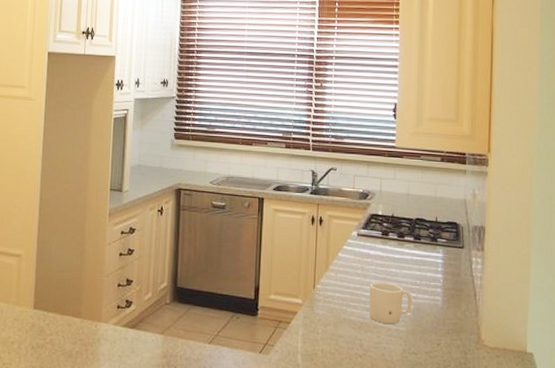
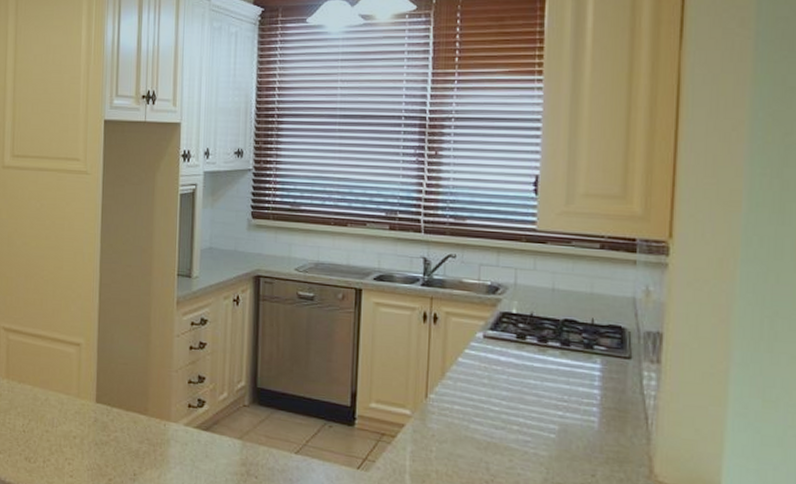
mug: present [369,282,412,325] -> none [498,394,558,447]

